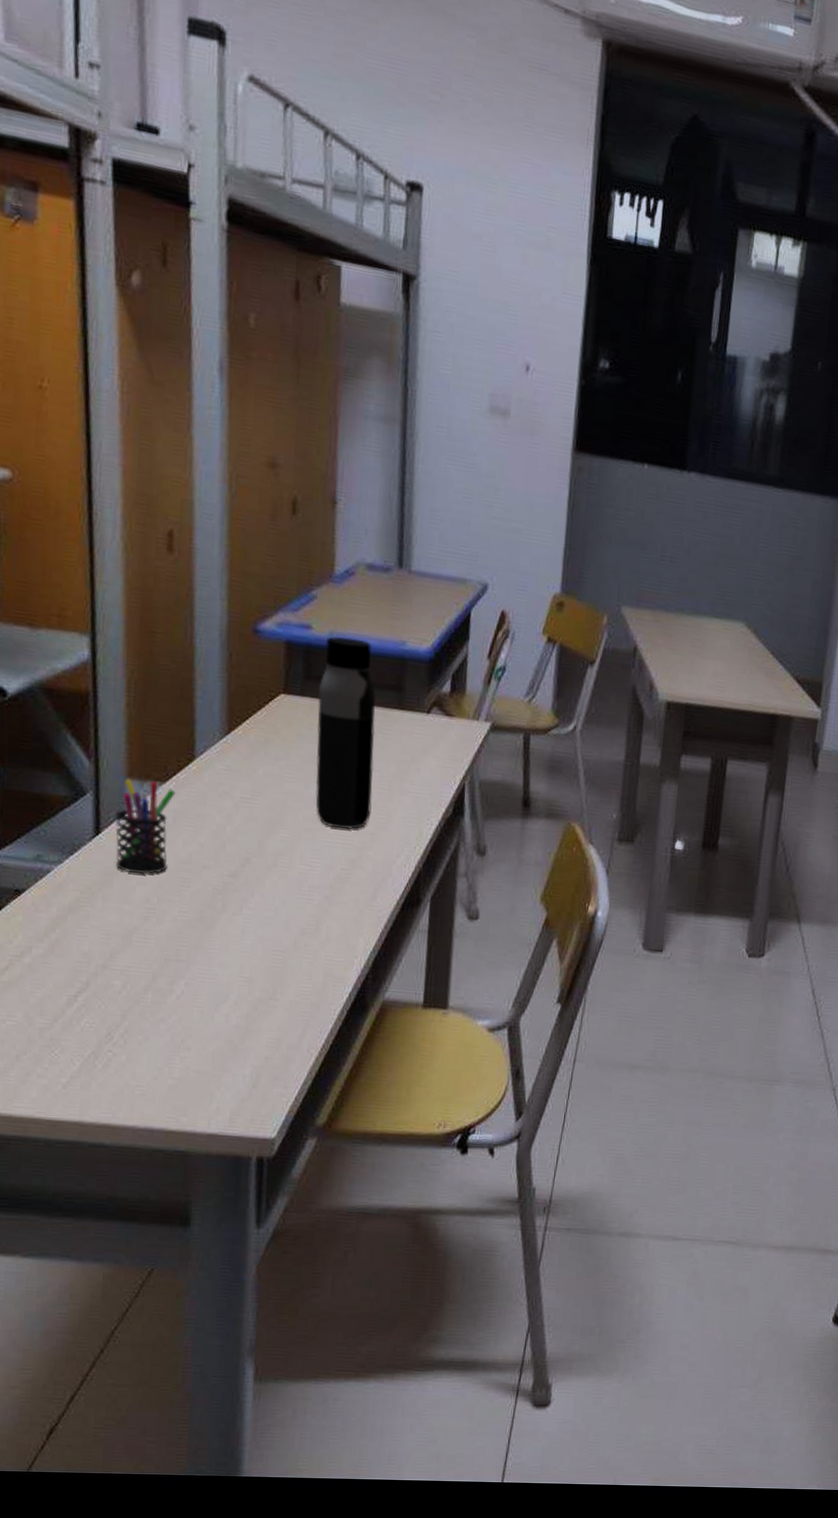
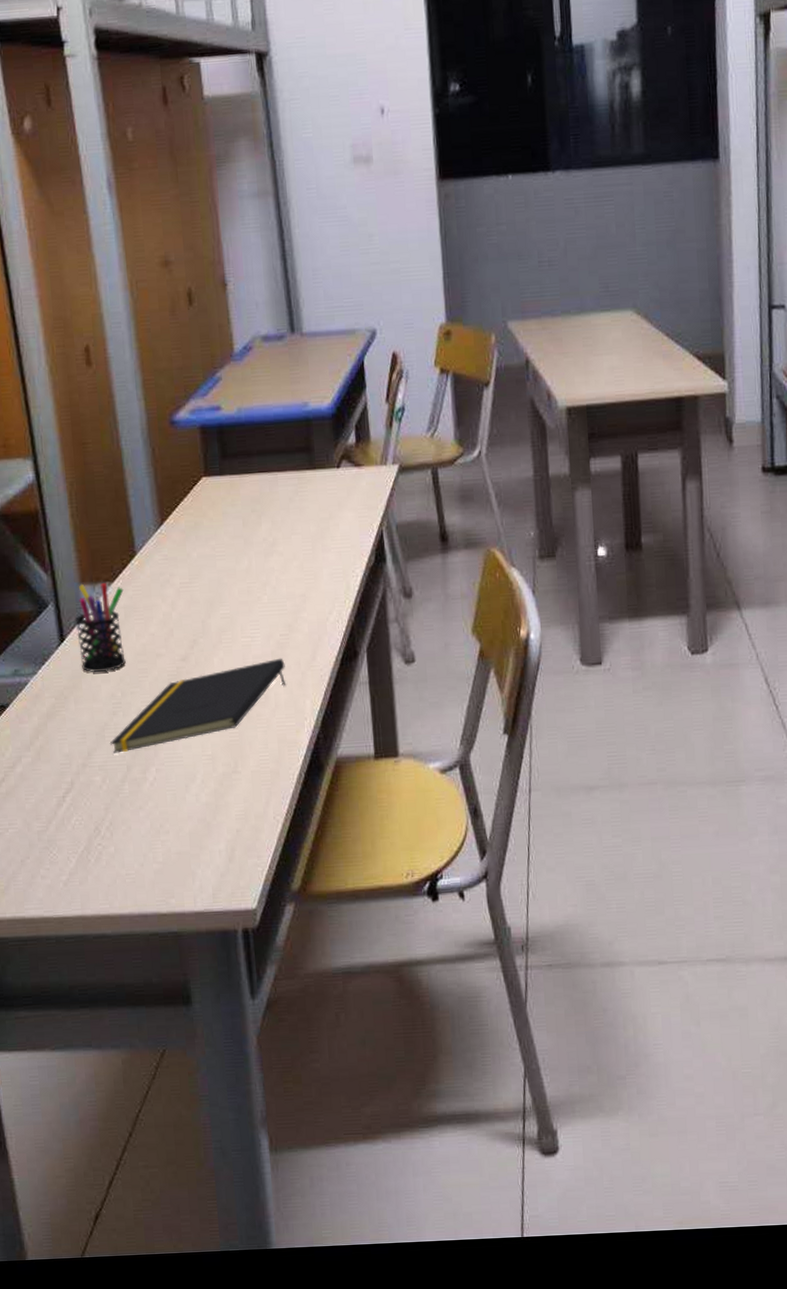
notepad: none [136,891,343,961] -> present [109,658,285,753]
water bottle: present [315,636,377,830] -> none [235,410,300,596]

